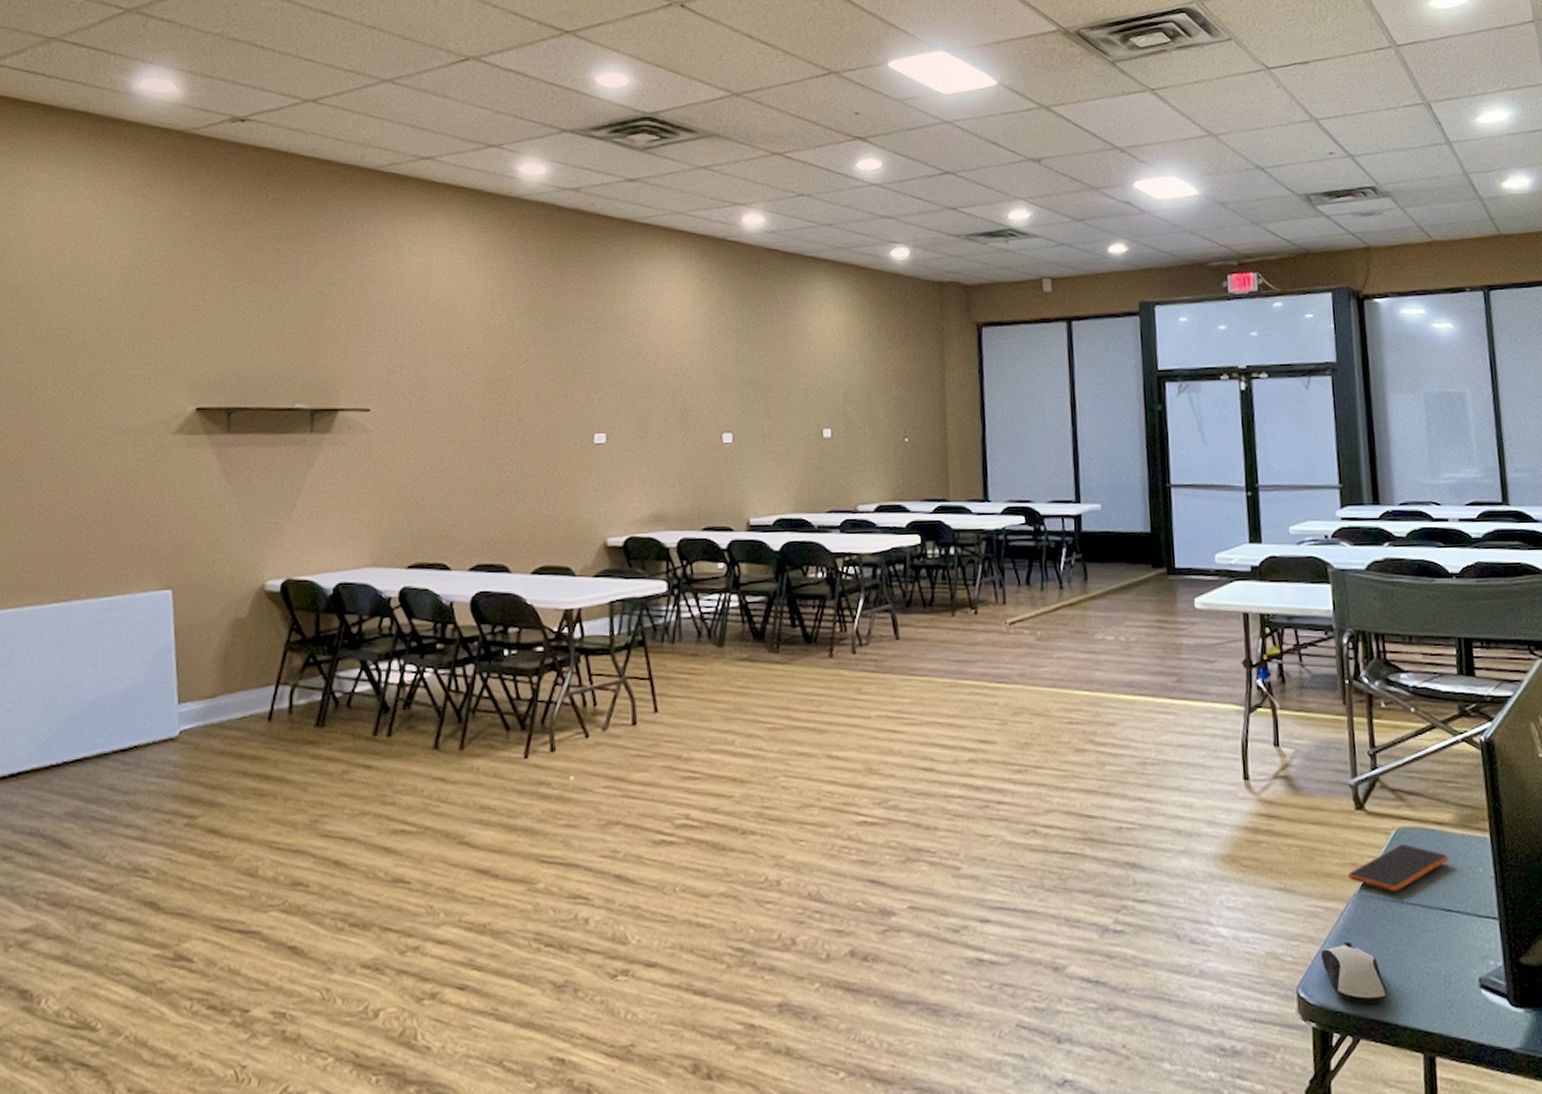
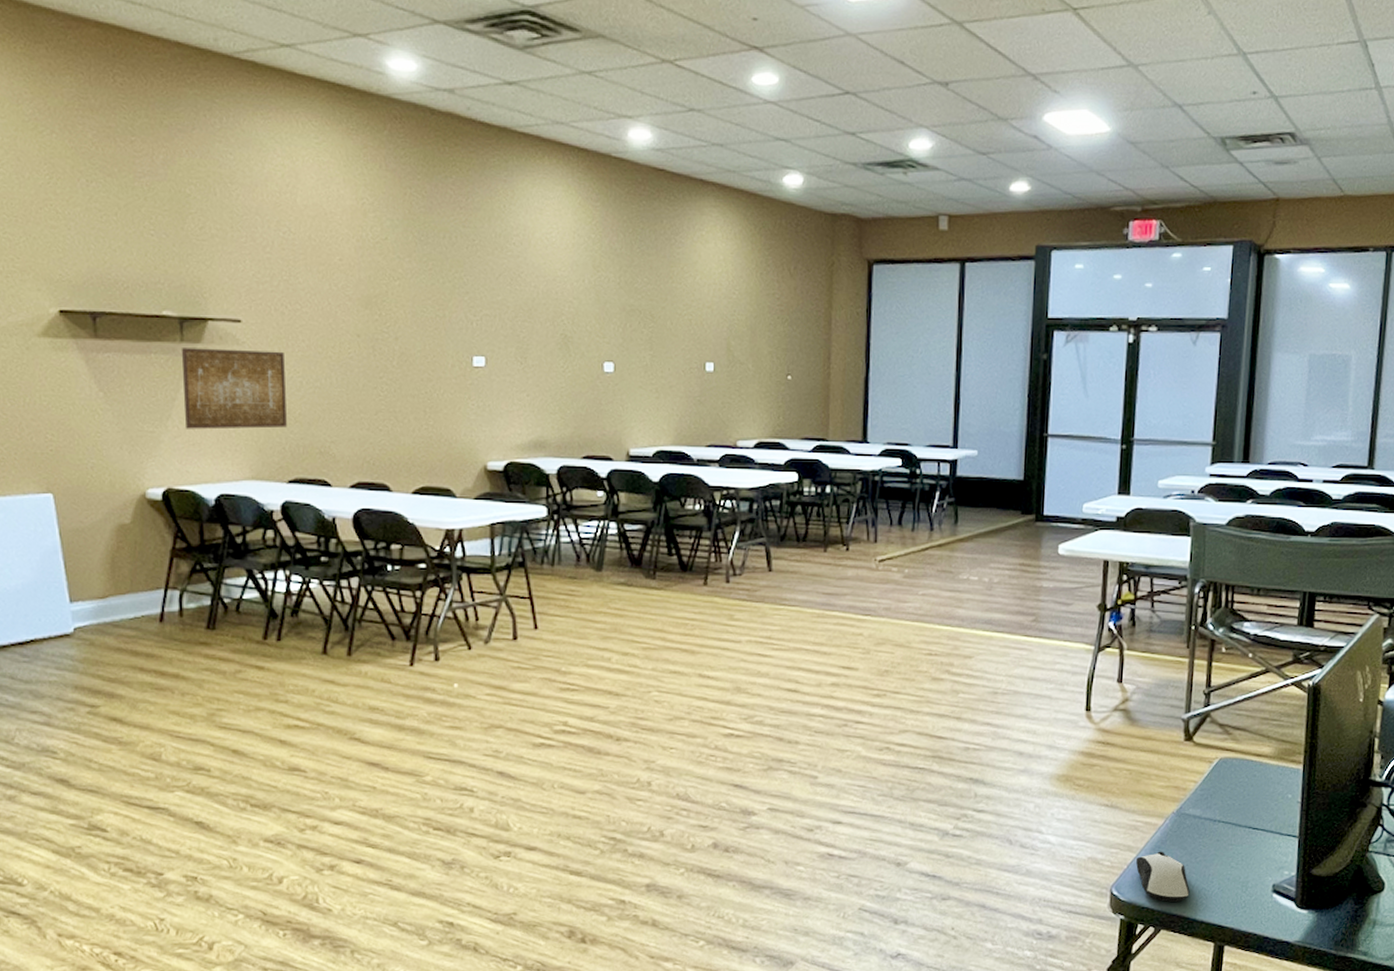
wall art: none [310,437,410,518] -> present [182,348,287,430]
smartphone: present [1347,844,1449,892] -> none [1169,772,1263,812]

